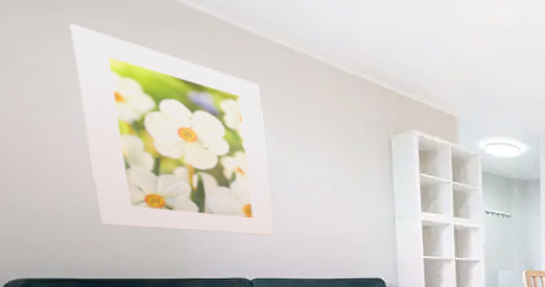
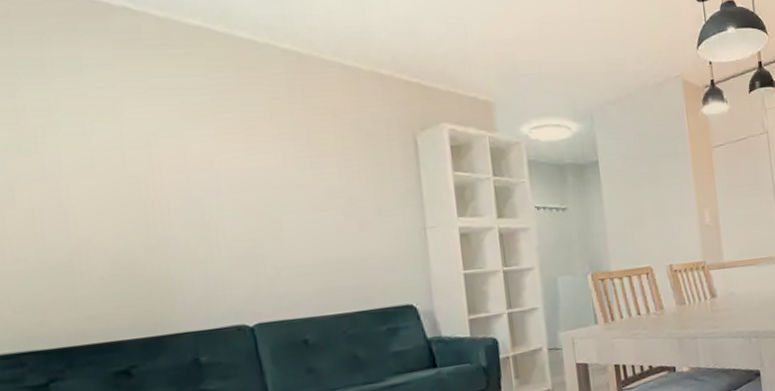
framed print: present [69,23,275,236] -> none [49,56,281,281]

